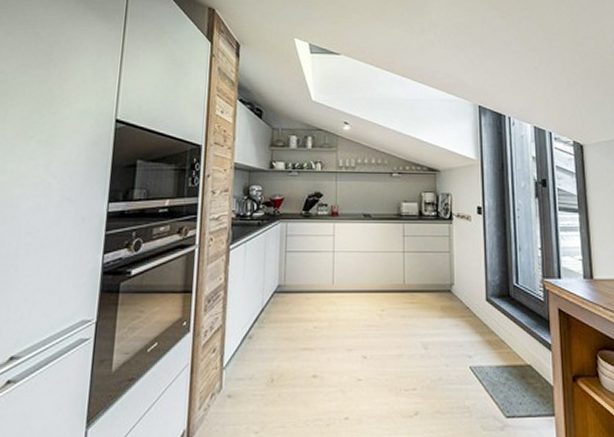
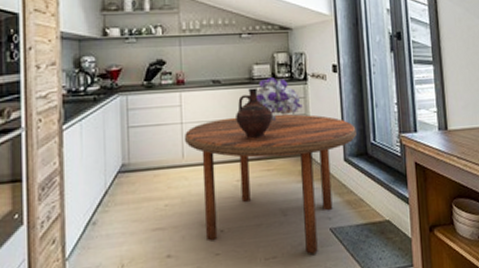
dining table: none [336,250,499,390] -> present [185,114,357,254]
ceramic jug: none [384,223,419,272] -> present [236,88,274,139]
bouquet: none [403,215,447,256] -> present [256,77,303,121]

